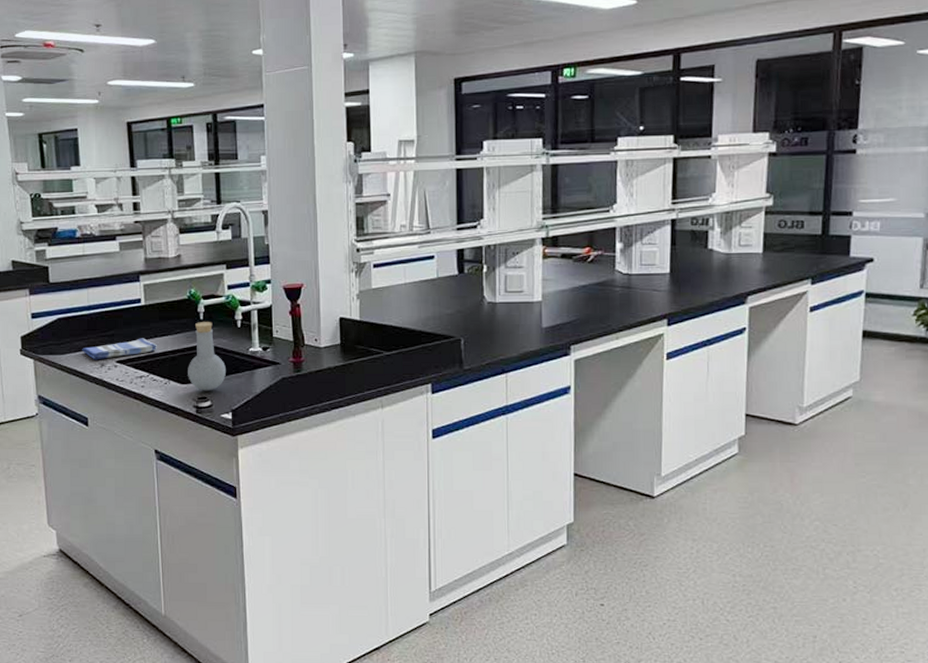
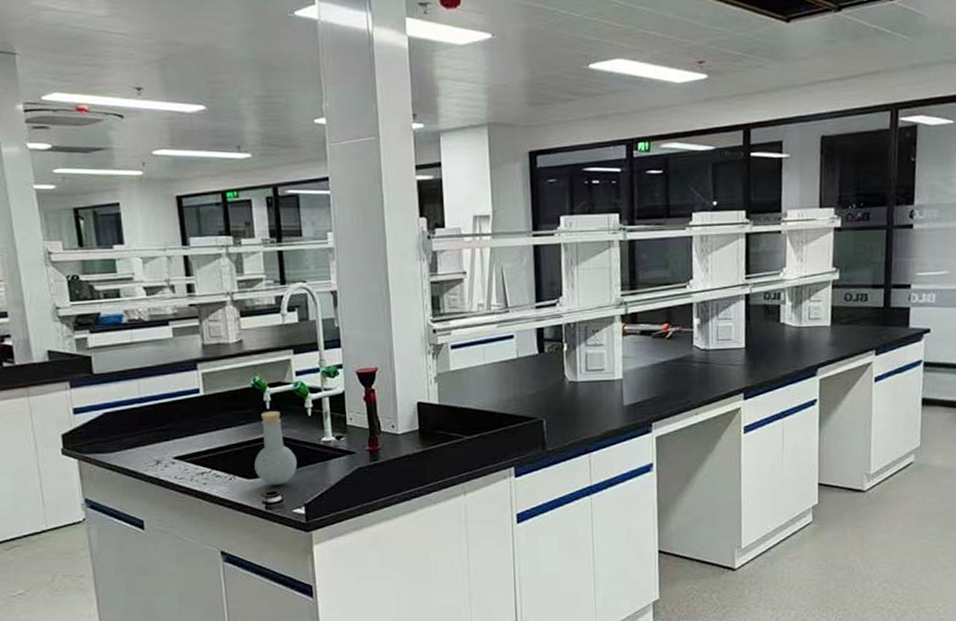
dish towel: present [82,338,158,360] -> none [134,431,220,458]

